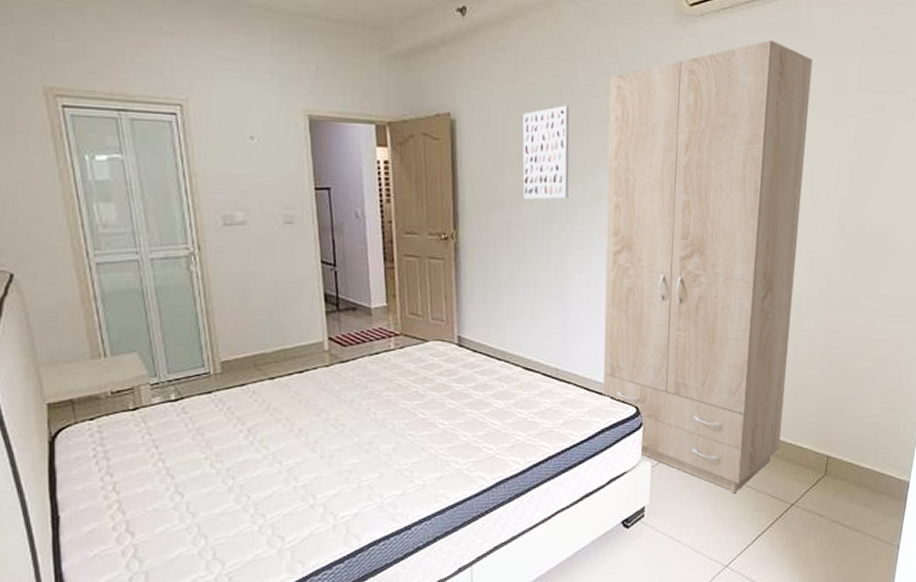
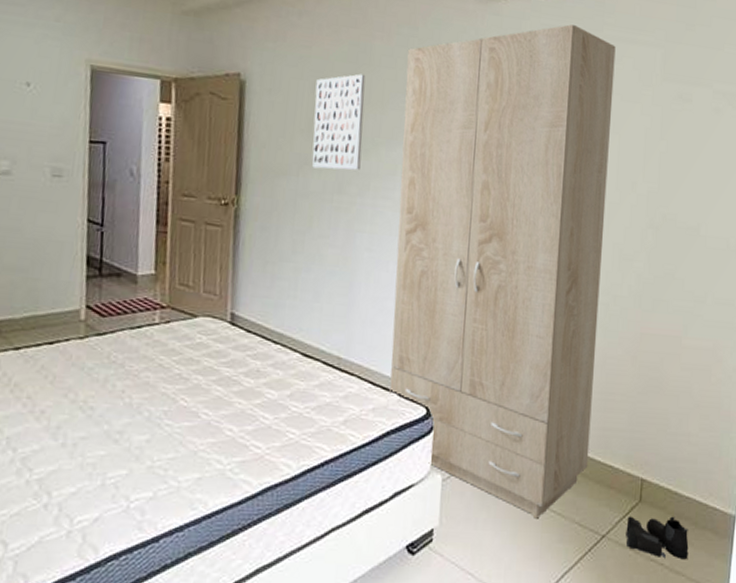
boots: none [812,485,867,520] -> present [625,516,689,560]

